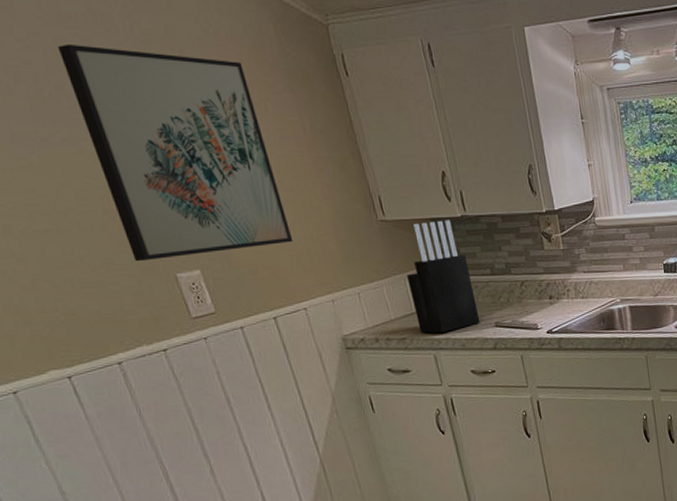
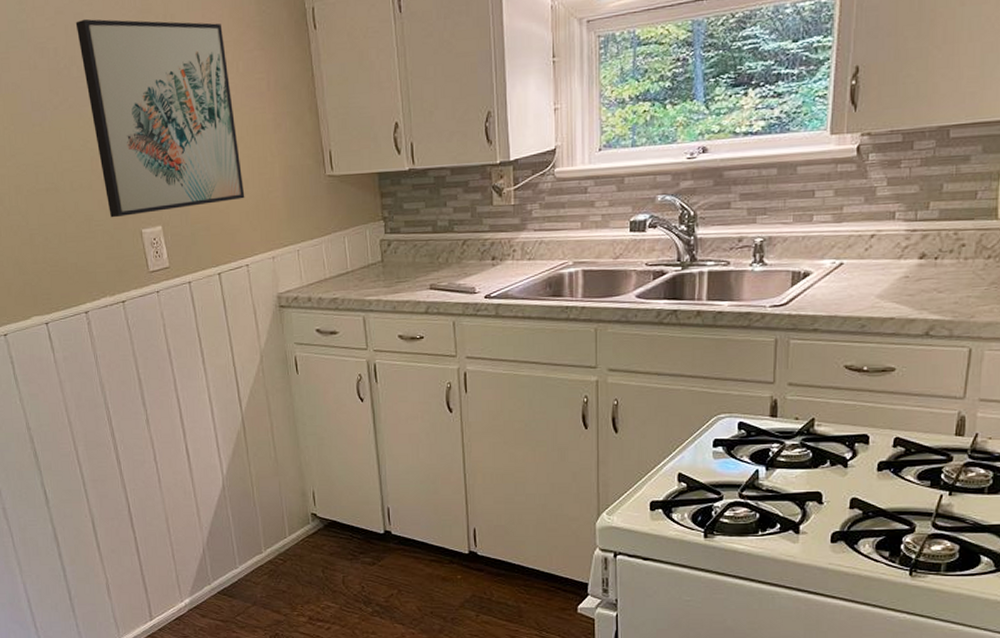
knife block: present [407,220,481,333] -> none [347,174,415,294]

